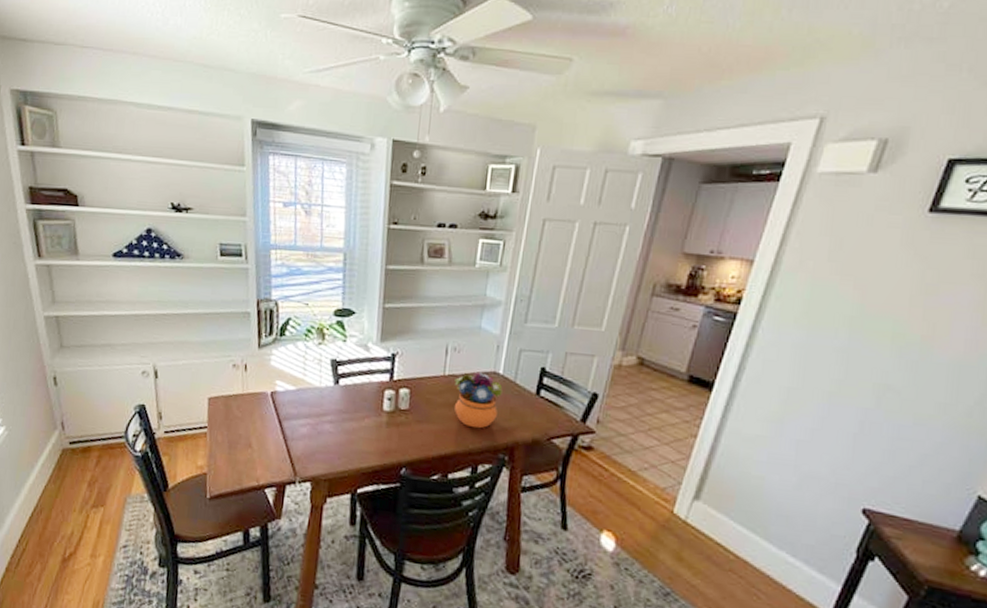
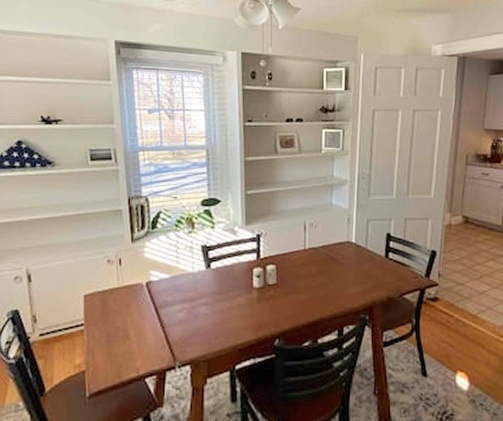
flower arrangement: present [454,372,503,429] -> none [315,243,357,294]

